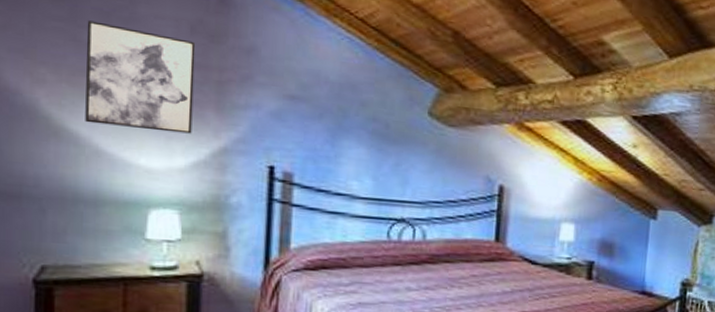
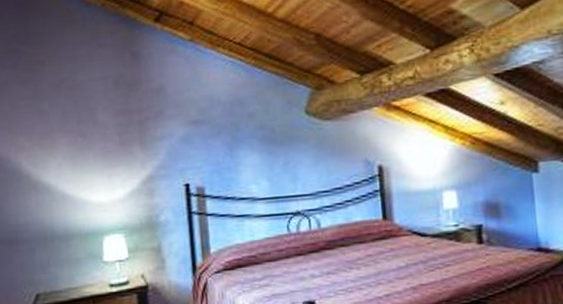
wall art: present [85,20,196,134] -> none [45,93,126,174]

